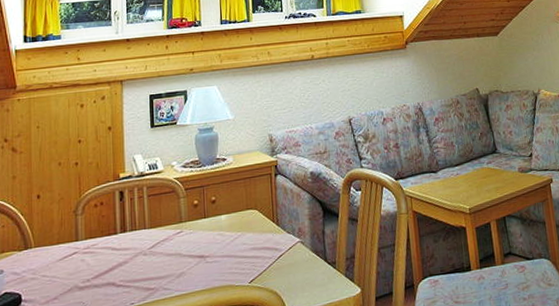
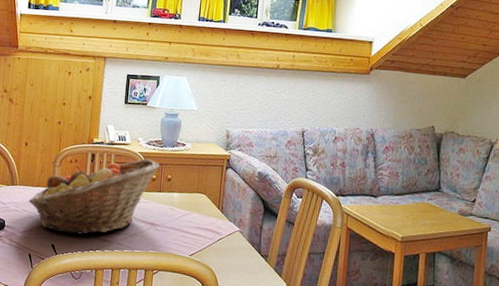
fruit basket: none [49,183,201,292] -> present [29,159,160,235]

